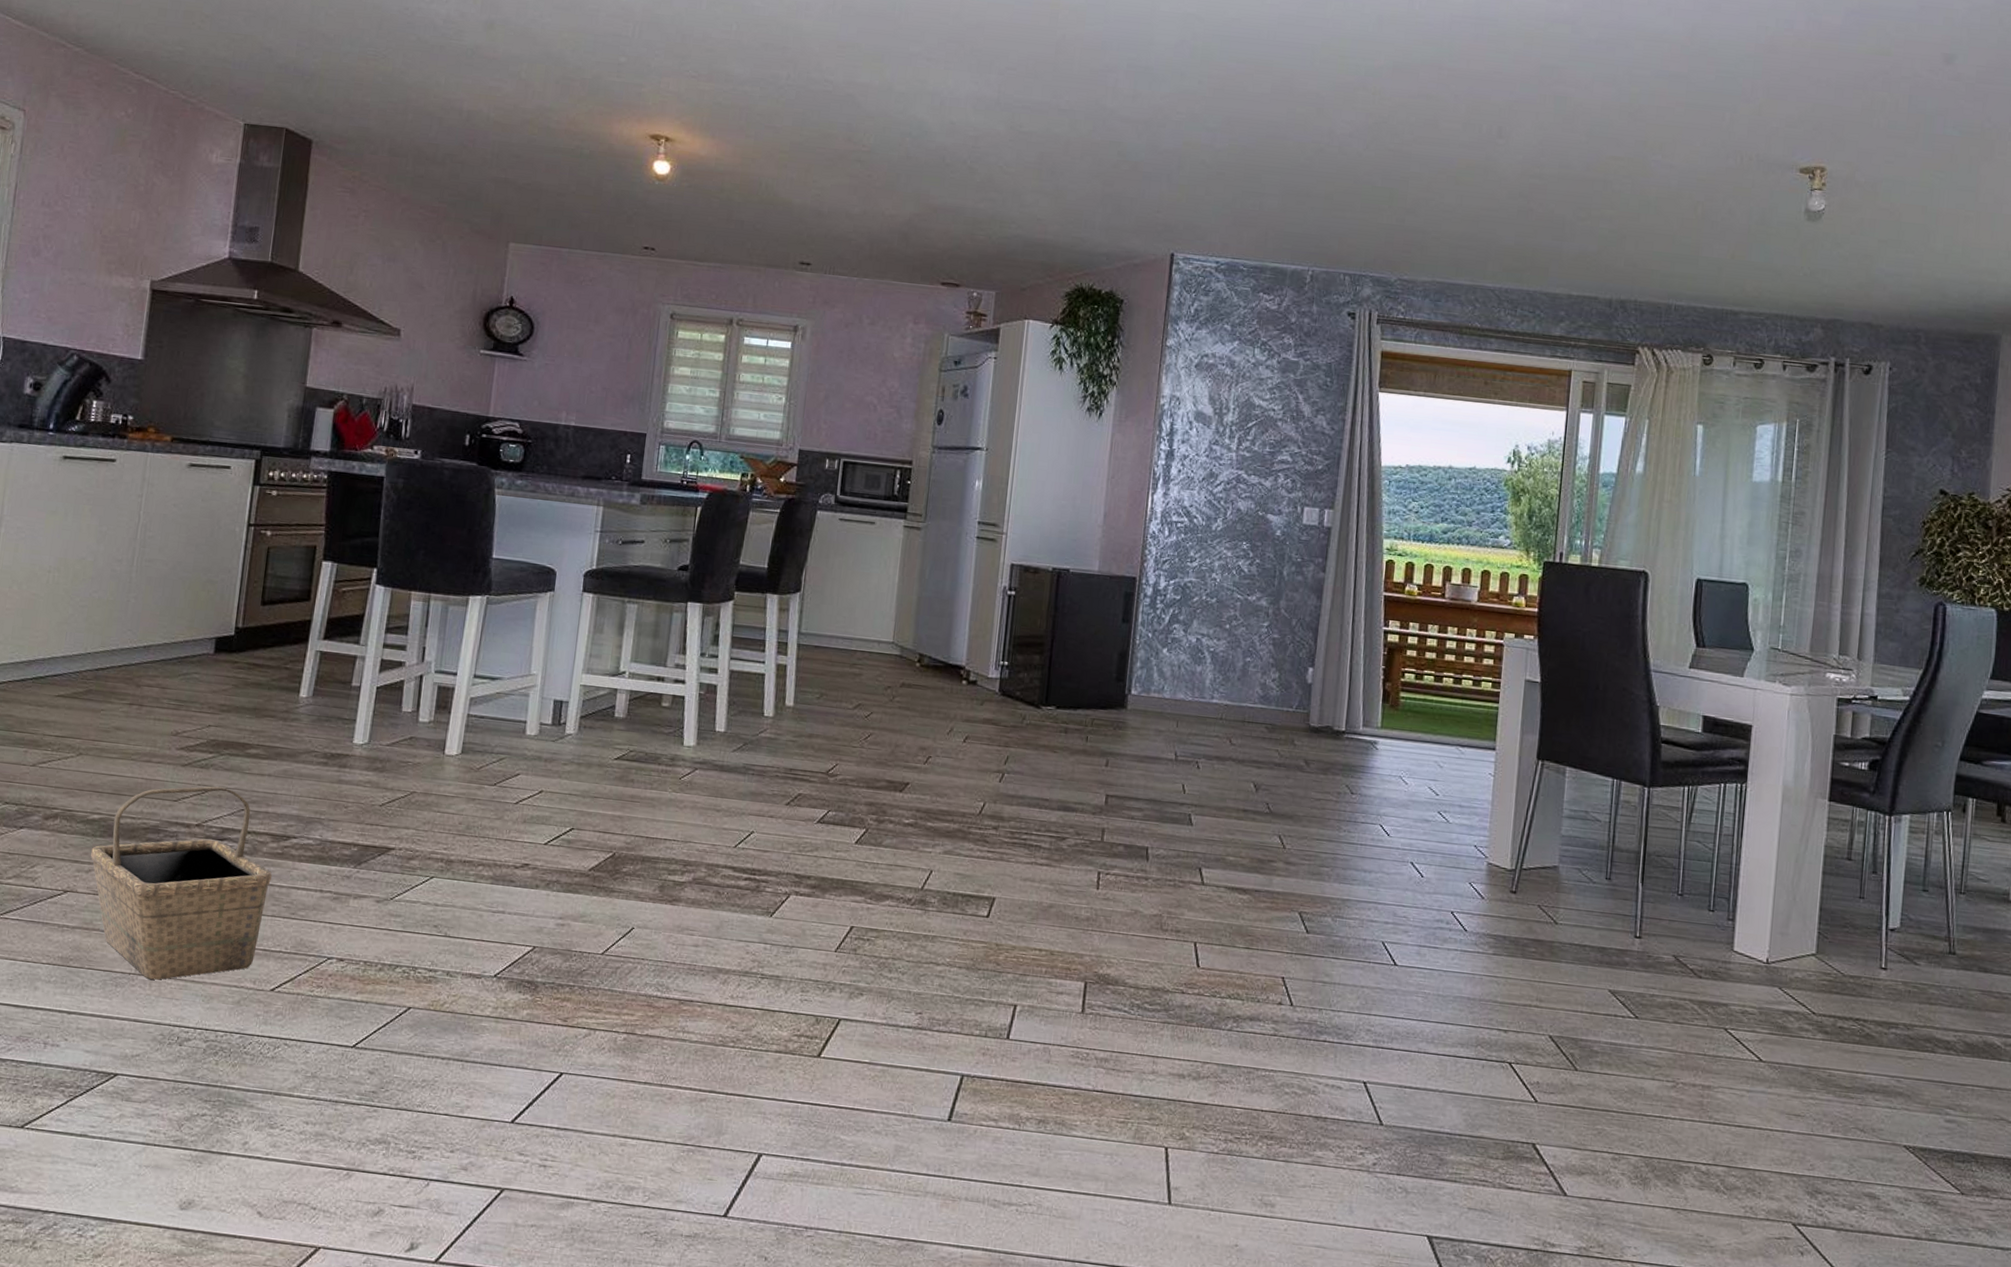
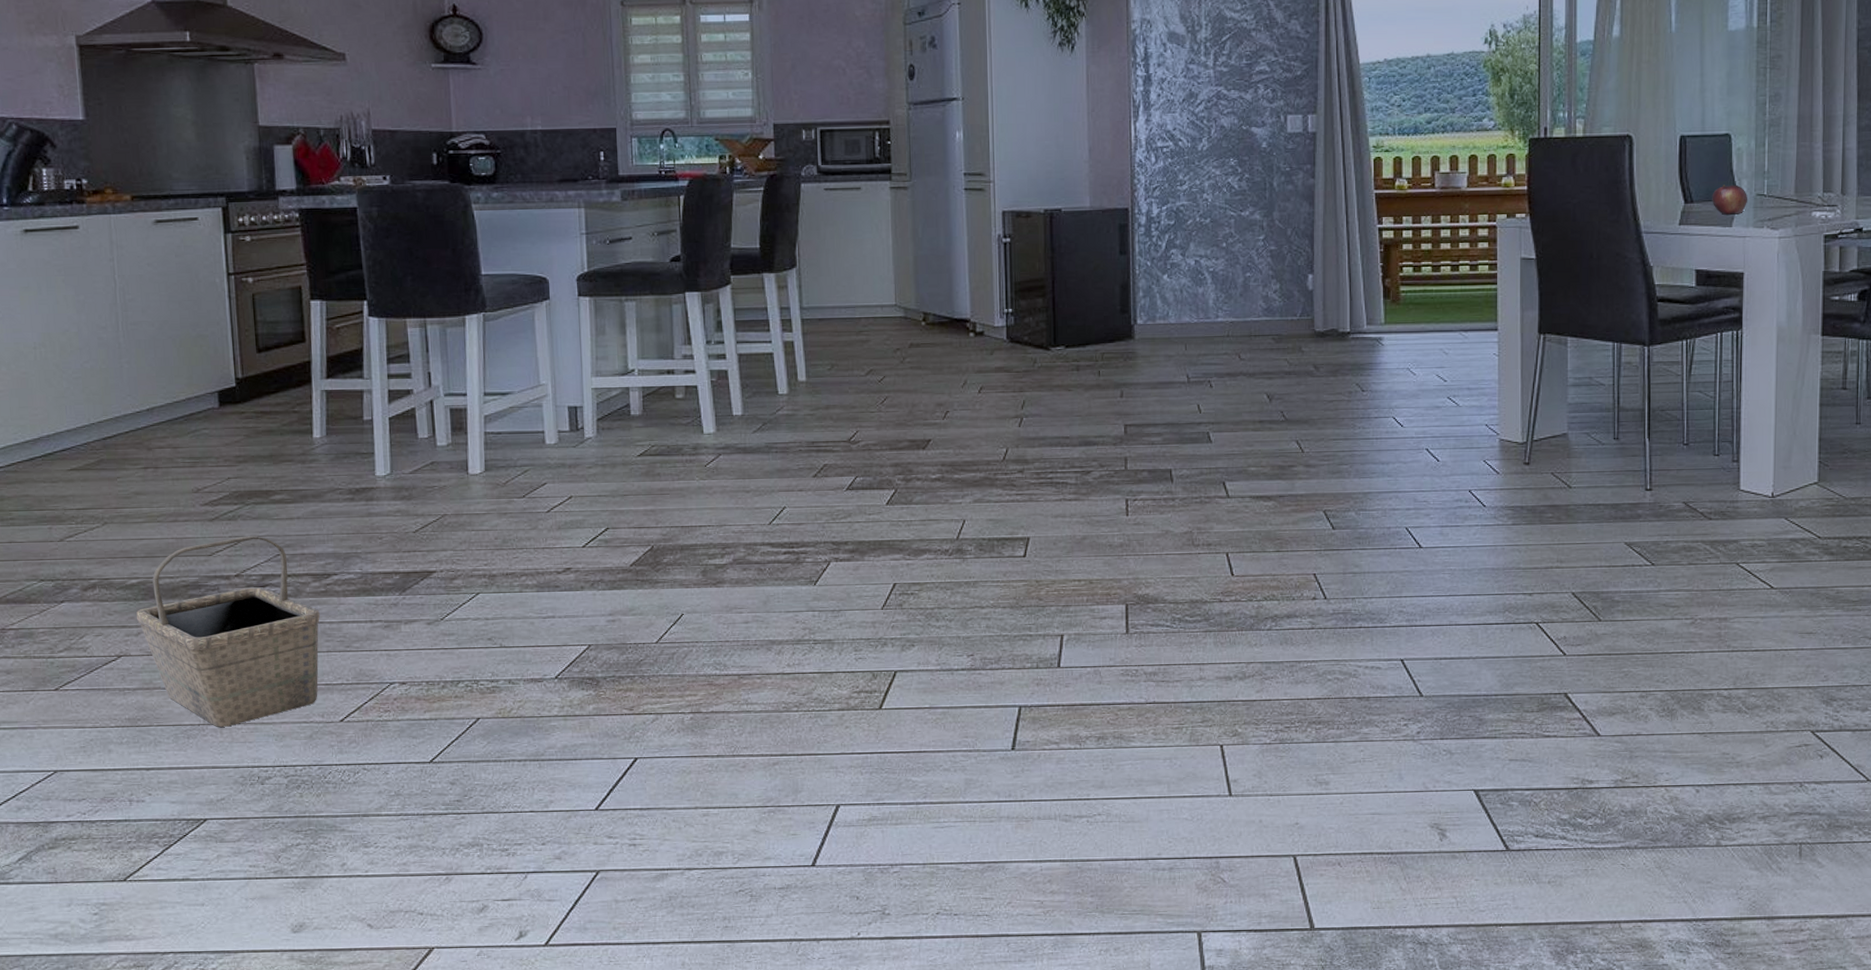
fruit: none [1724,633,1761,666] -> present [1712,184,1747,216]

